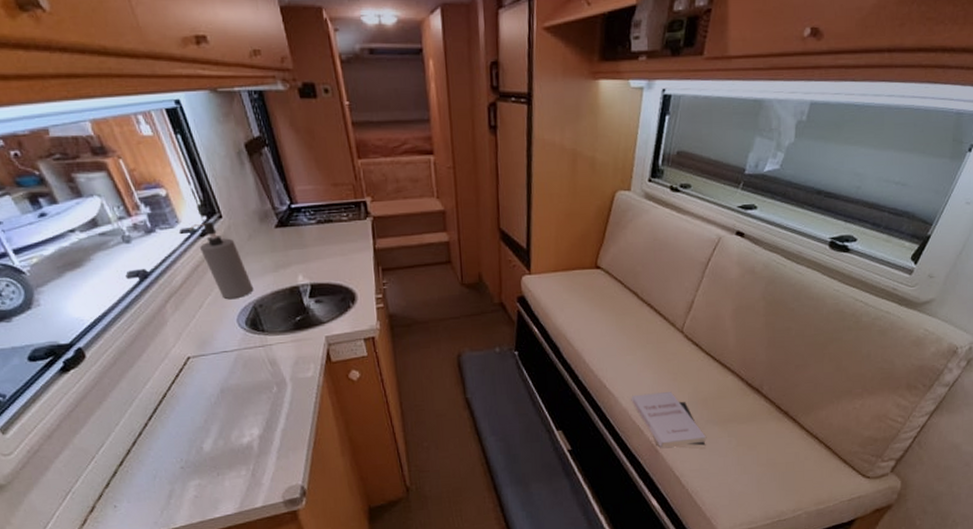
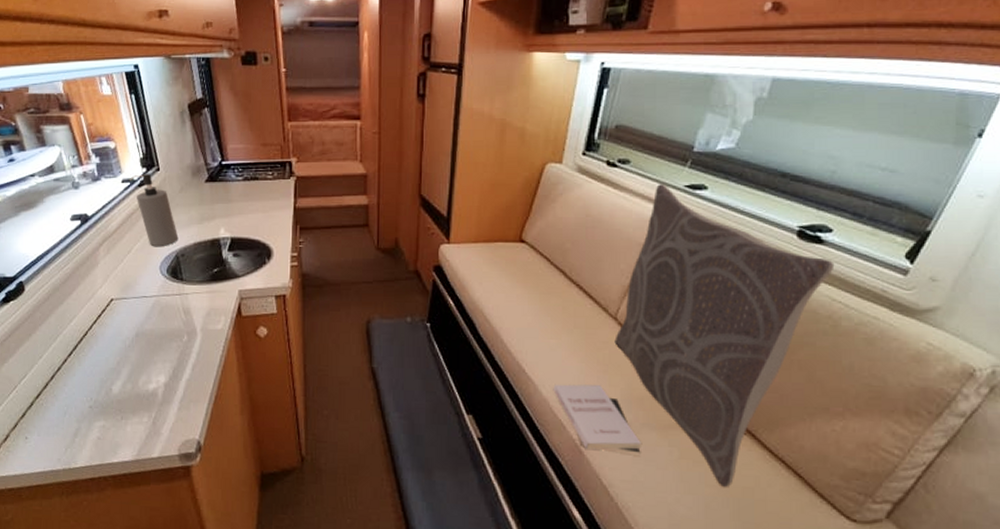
pillow: none [682,206,858,466] -> present [614,184,835,488]

